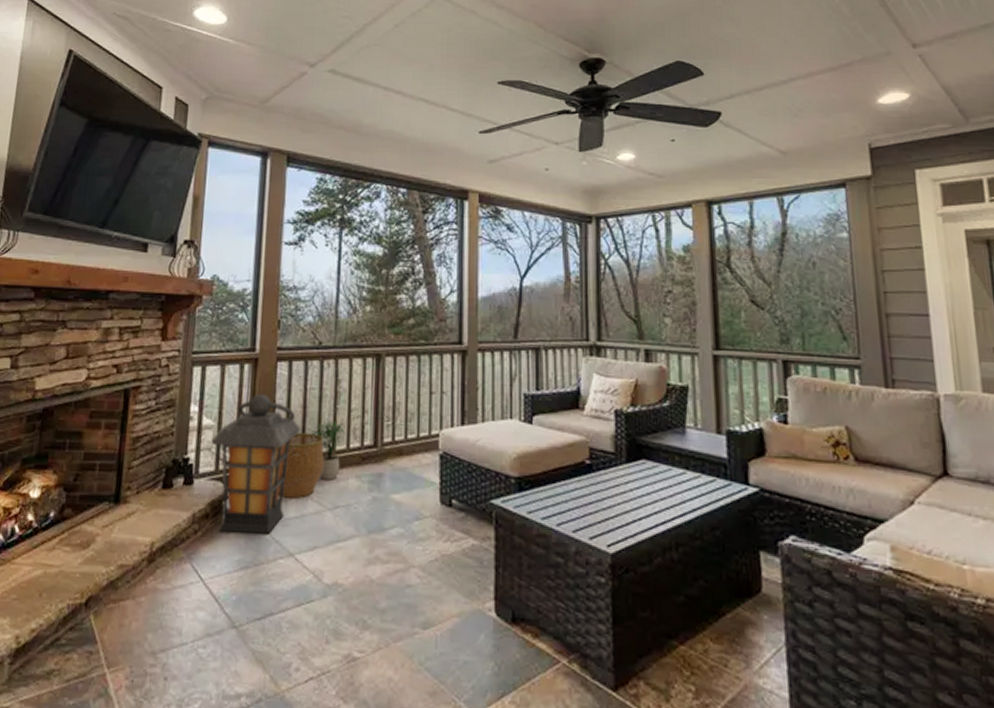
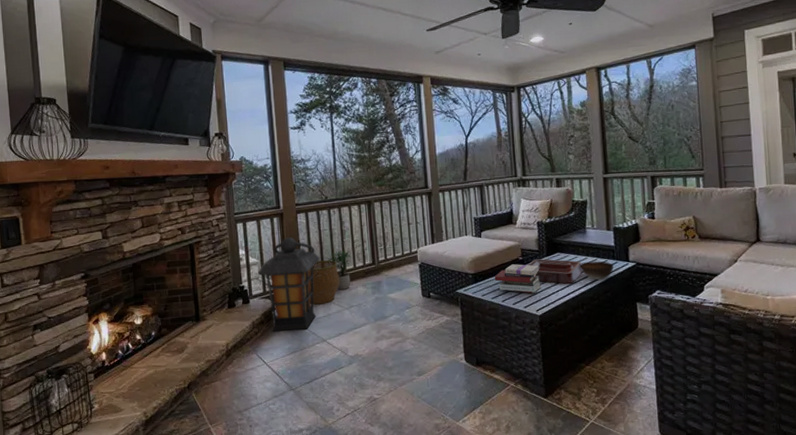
books: none [547,469,616,519] -> present [494,264,541,294]
decorative tray: none [597,466,678,509] -> present [527,259,582,284]
bowl: none [675,478,726,508] -> present [579,261,614,280]

